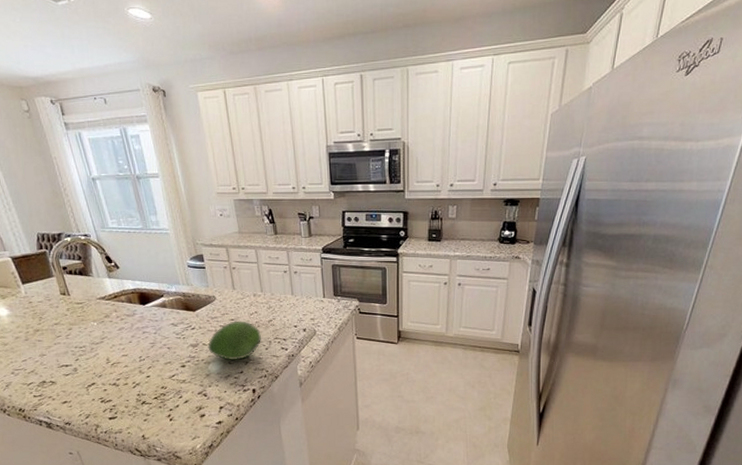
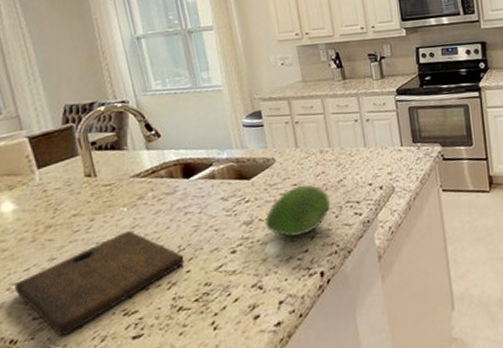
cutting board: none [17,341,144,411] -> present [14,231,184,337]

